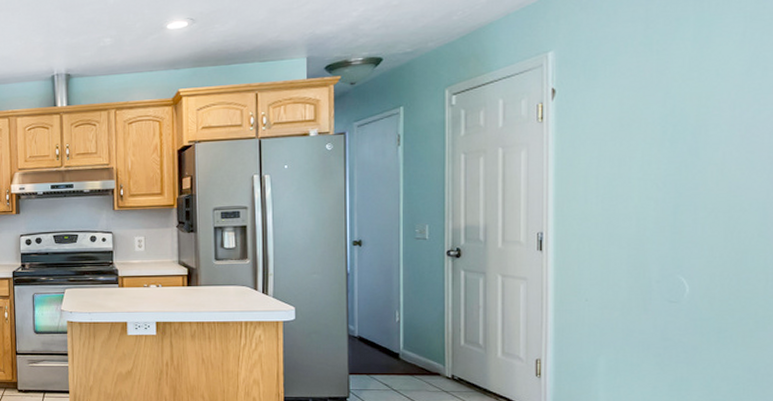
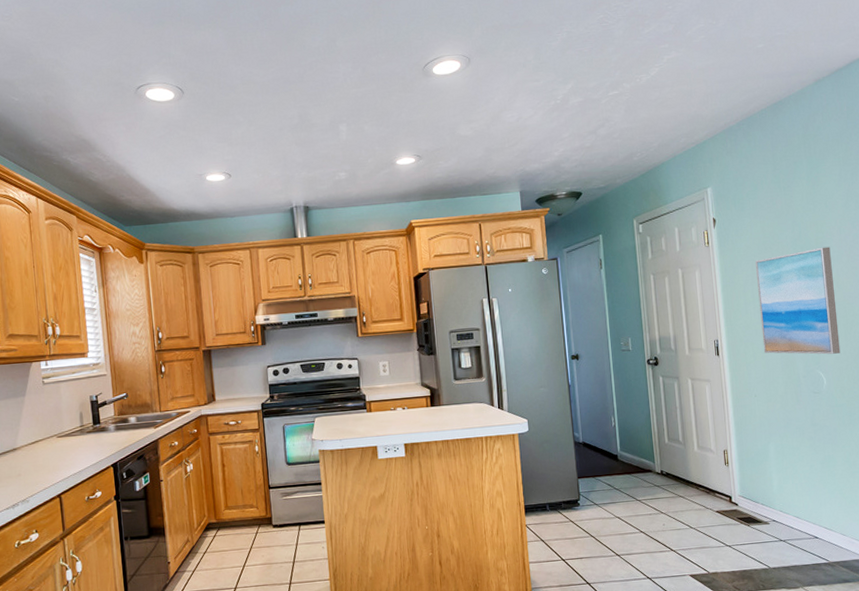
wall art: none [604,125,717,257] -> present [755,246,841,355]

